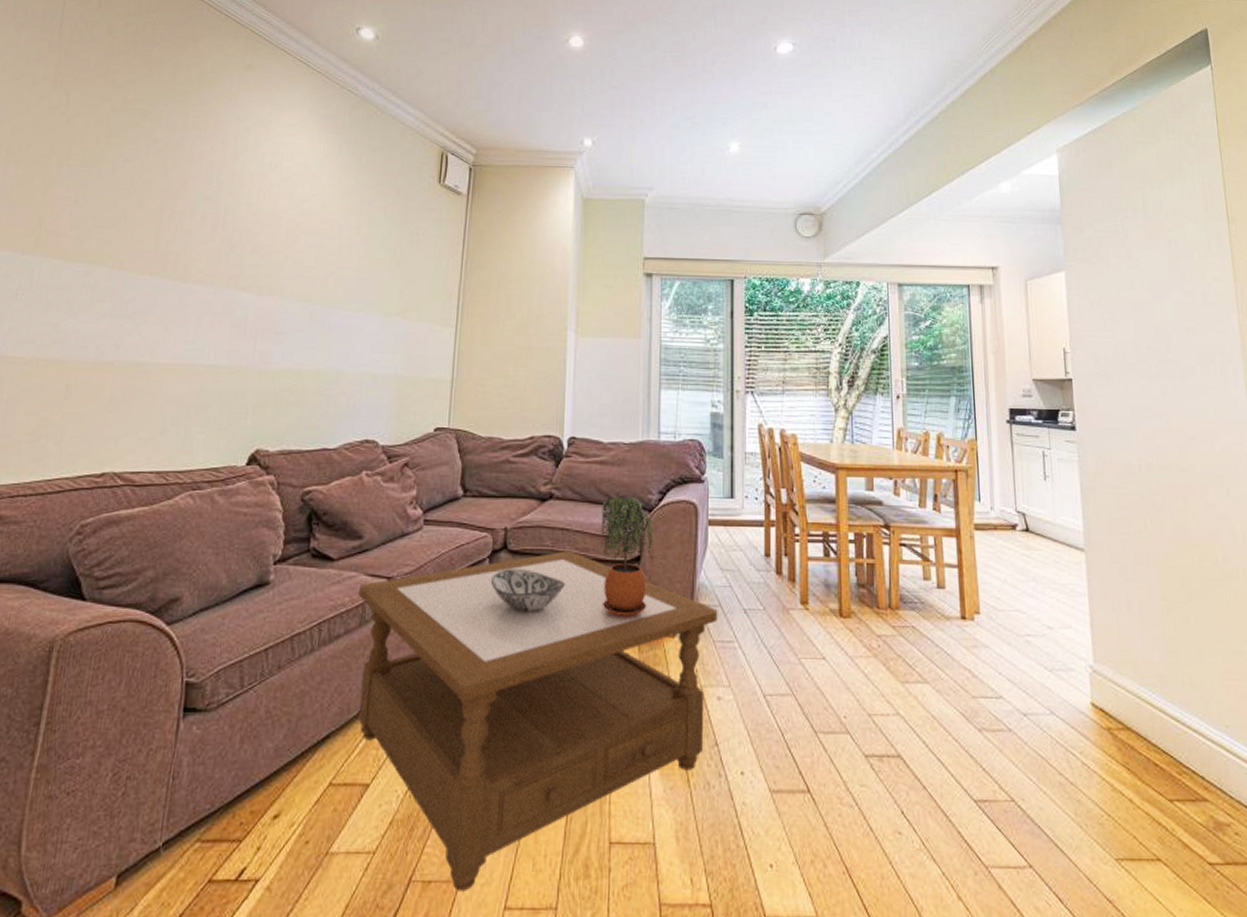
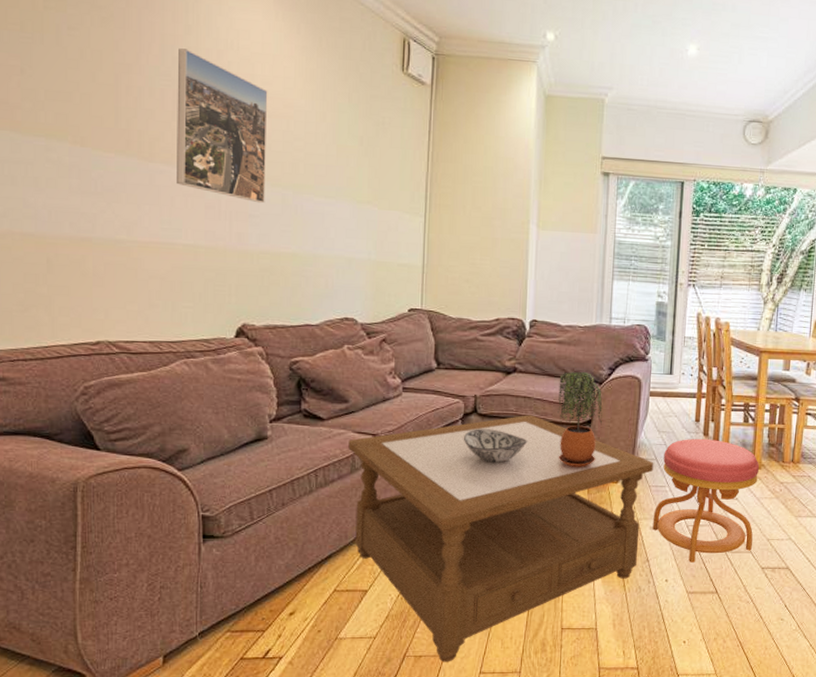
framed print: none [206,173,306,320] -> present [177,48,268,204]
stool: none [720,578,849,747] -> present [652,438,759,563]

